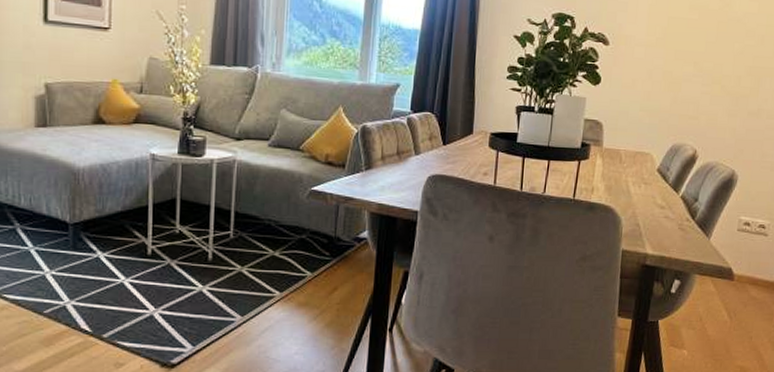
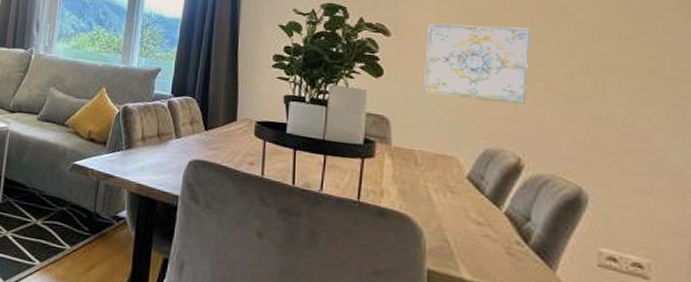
wall art: none [632,33,715,104] -> present [424,24,530,104]

